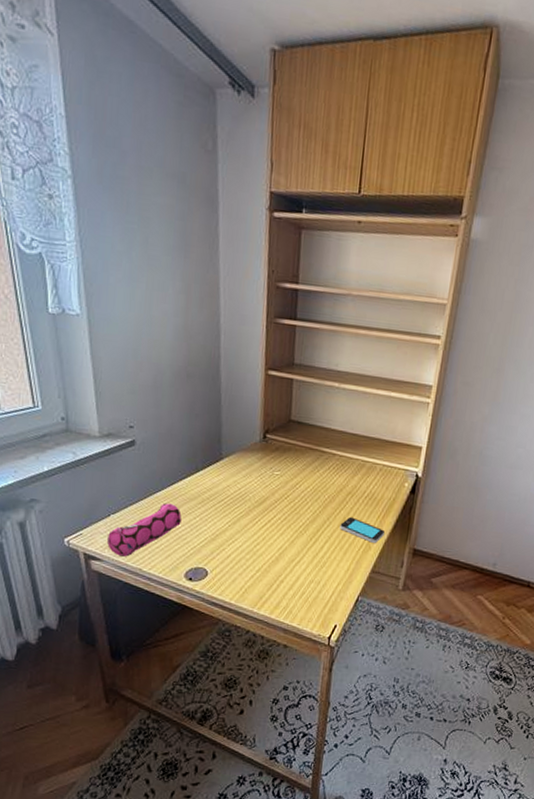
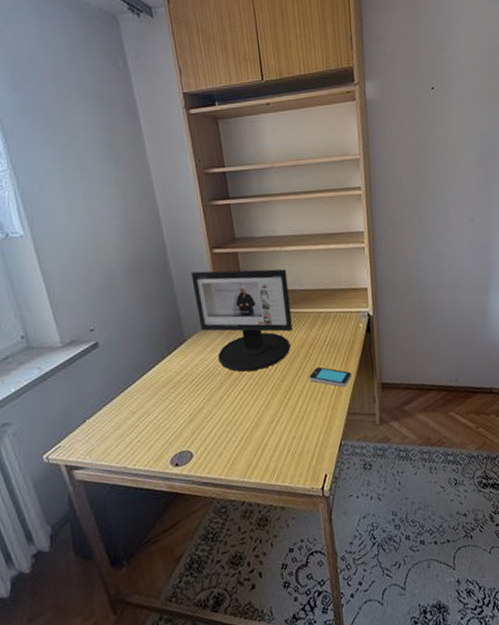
pencil case: present [107,503,182,557] -> none [87,395,157,460]
computer monitor: none [239,390,341,506] -> present [191,269,293,372]

